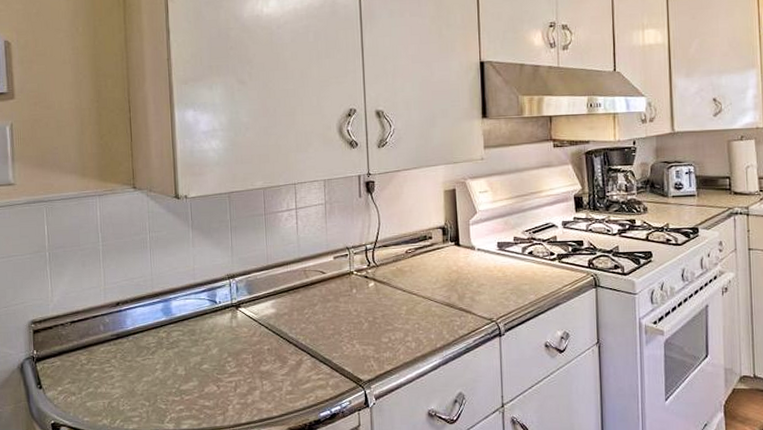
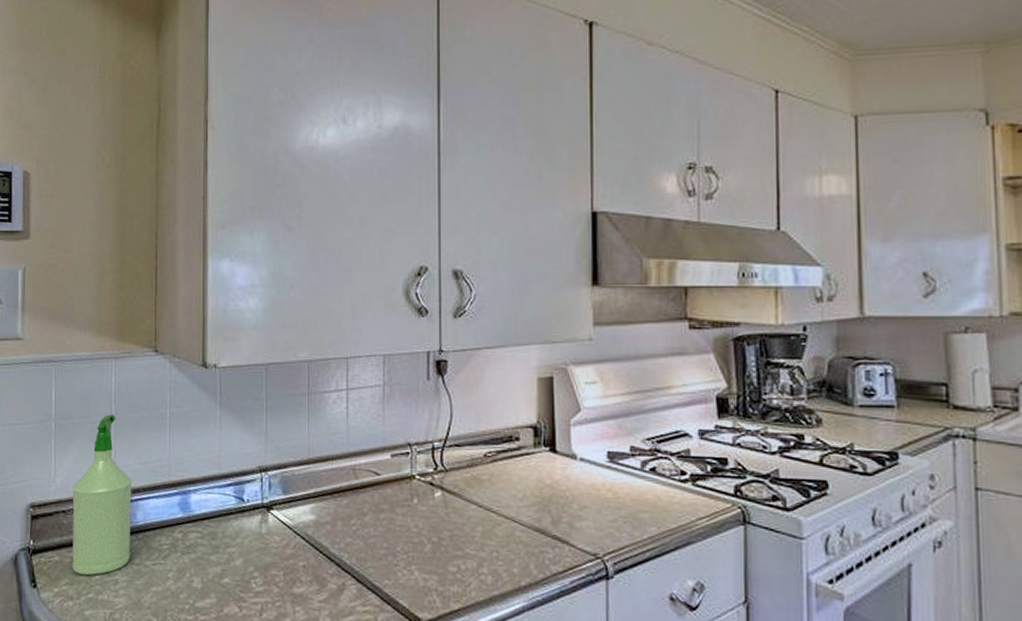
spray bottle: none [68,242,123,374] -> present [72,414,132,575]

